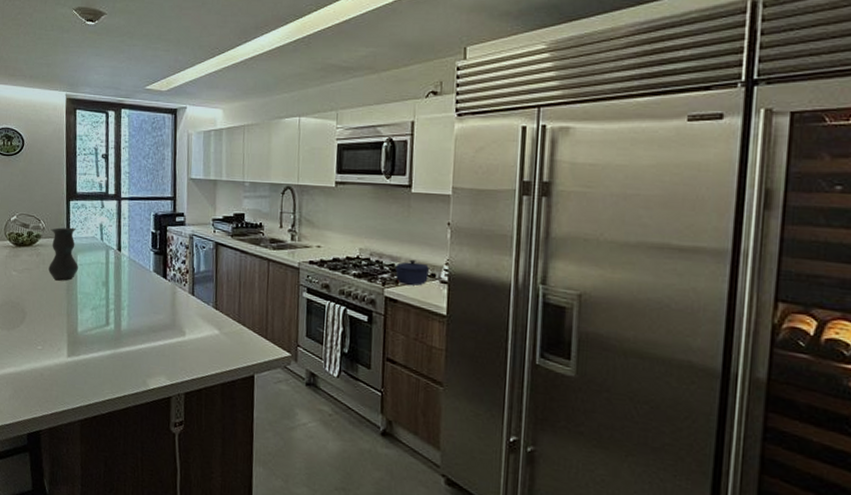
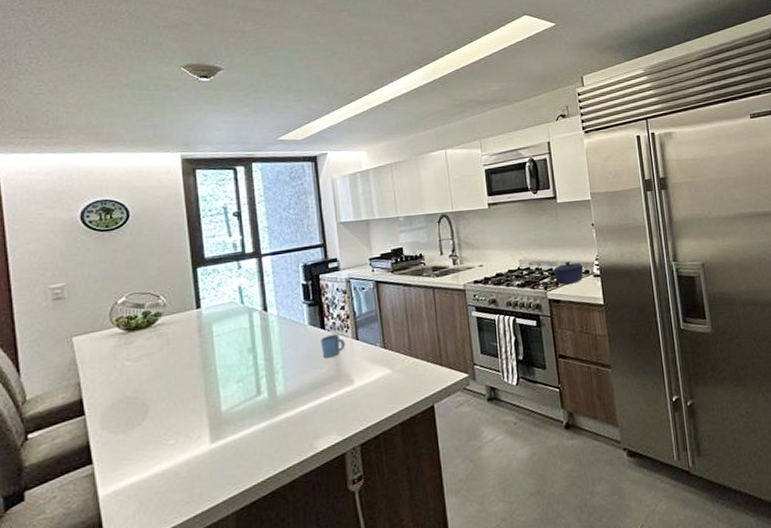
vase: present [48,227,78,282] -> none [175,296,215,361]
mug: none [161,285,182,308] -> present [320,334,345,360]

